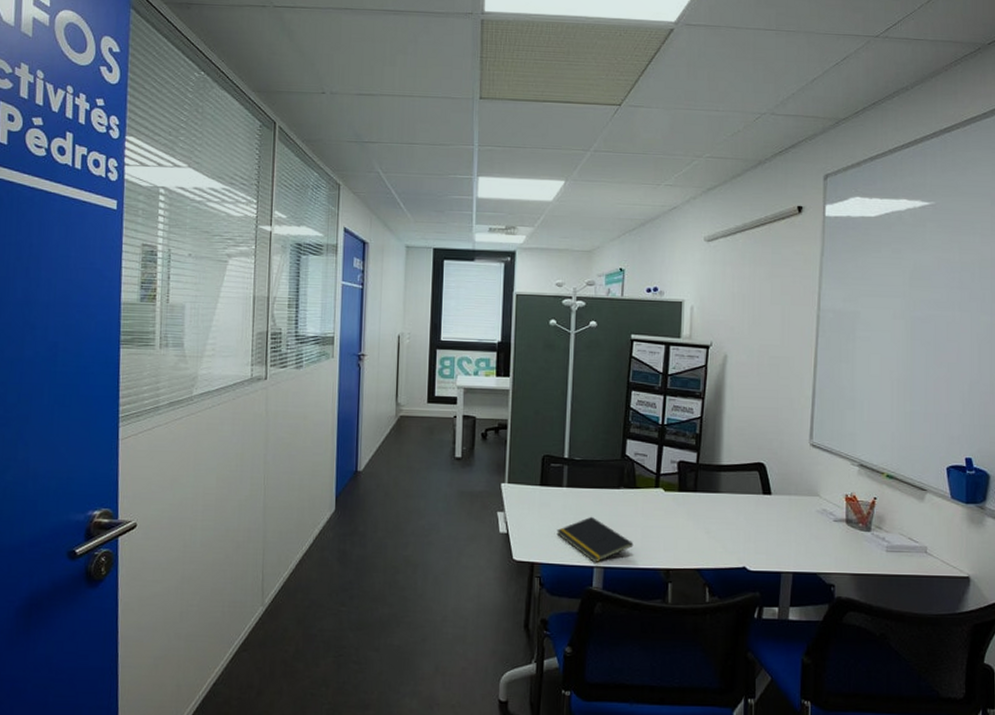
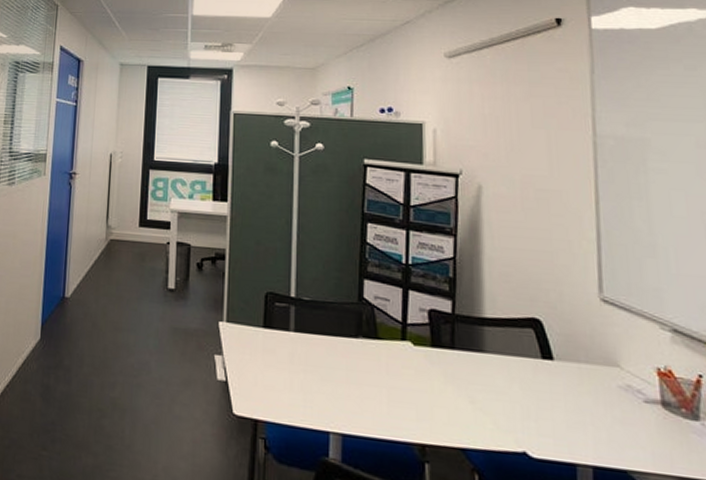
notepad: present [556,516,634,563] -> none [283,369,378,428]

